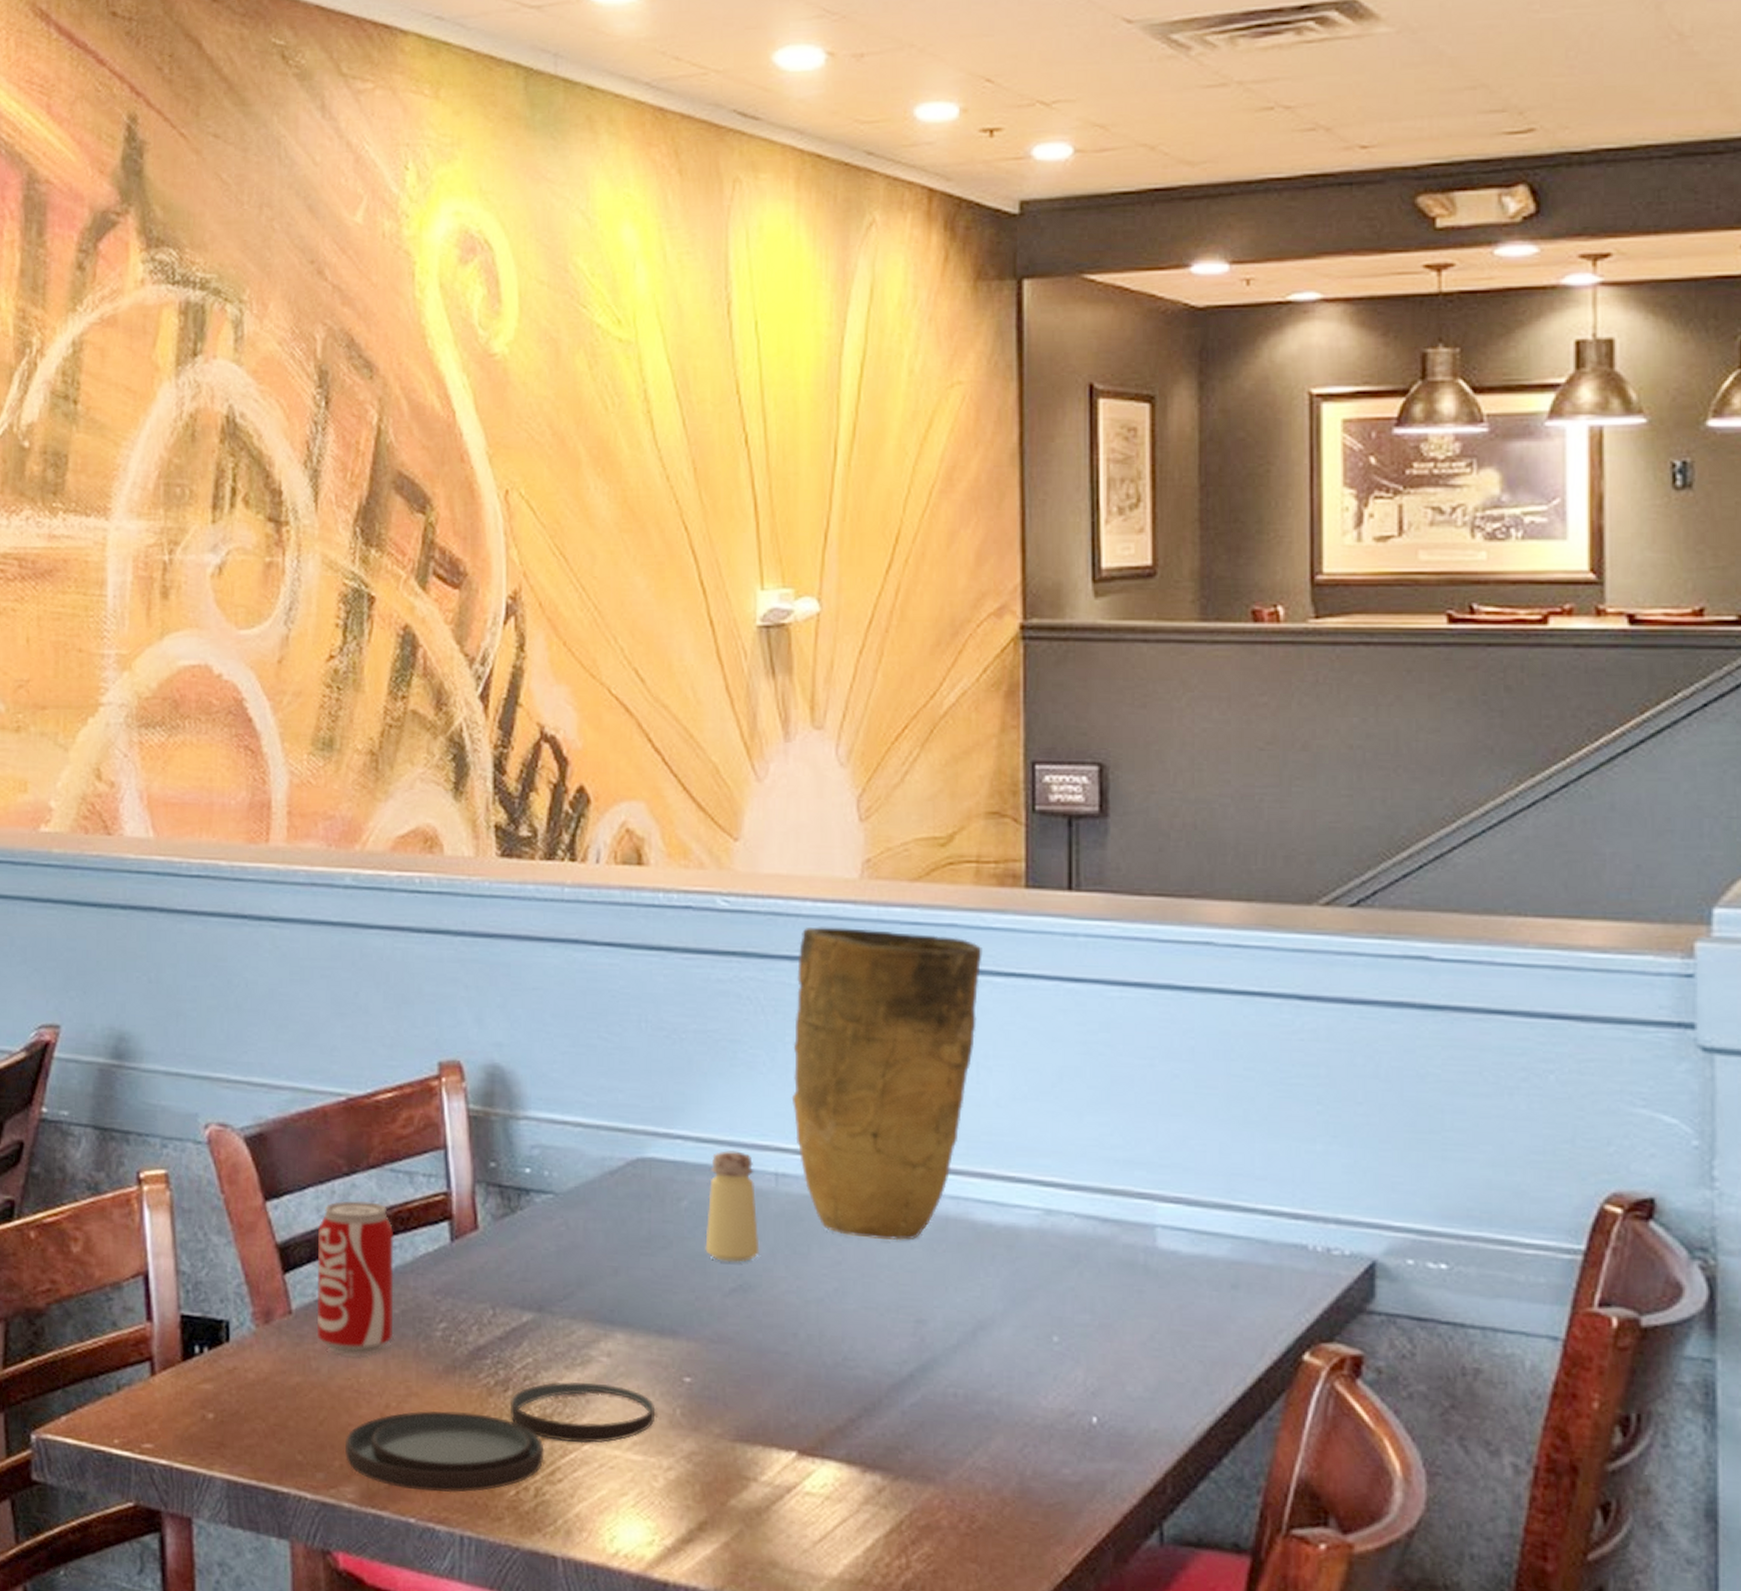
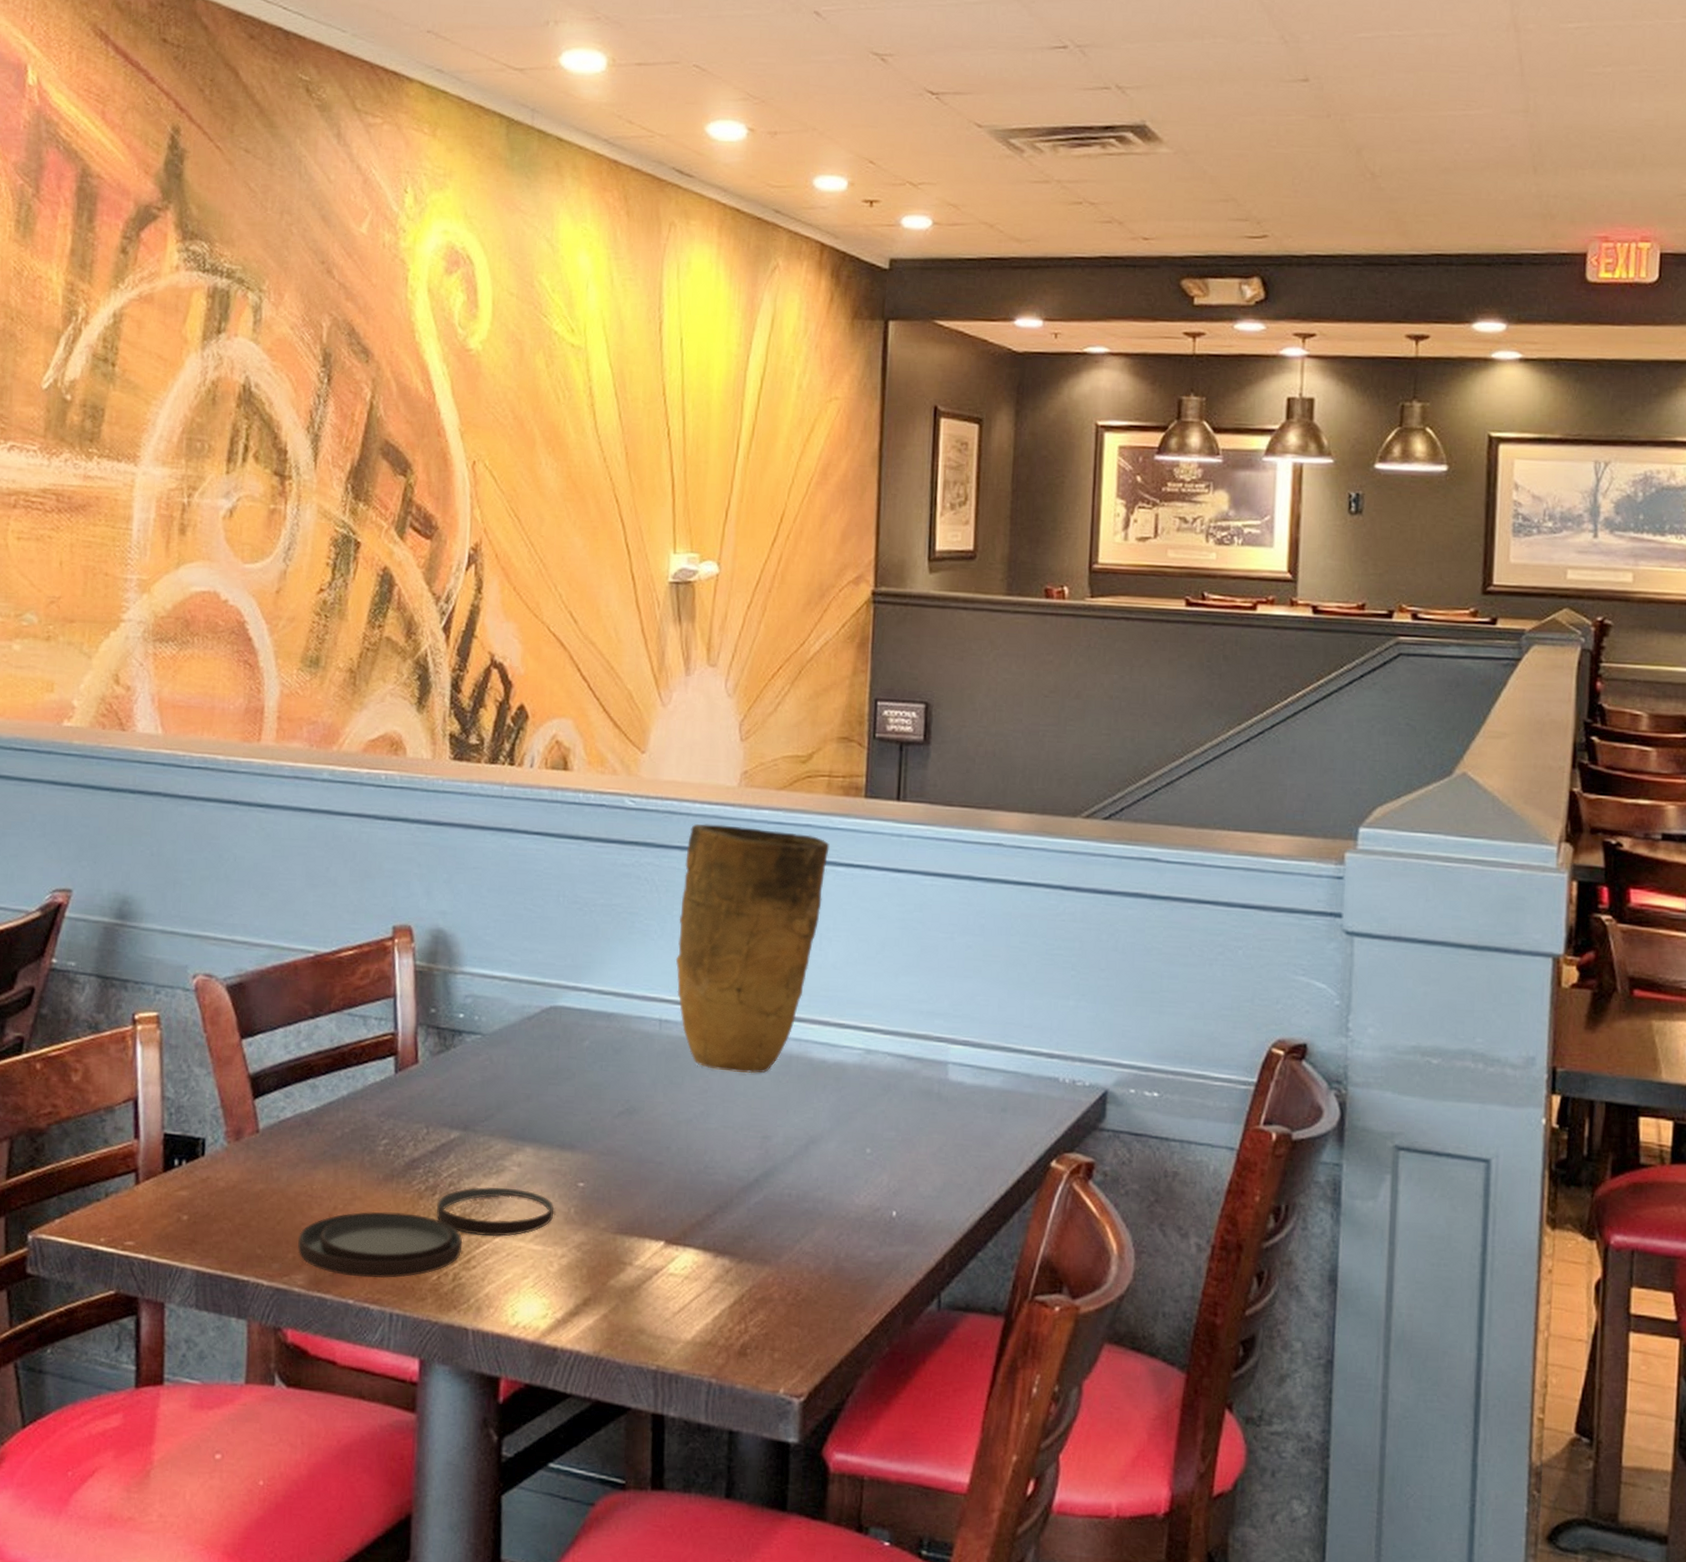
beverage can: present [316,1201,394,1356] -> none [279,1039,349,1167]
saltshaker: present [705,1150,760,1262] -> none [601,1001,645,1091]

